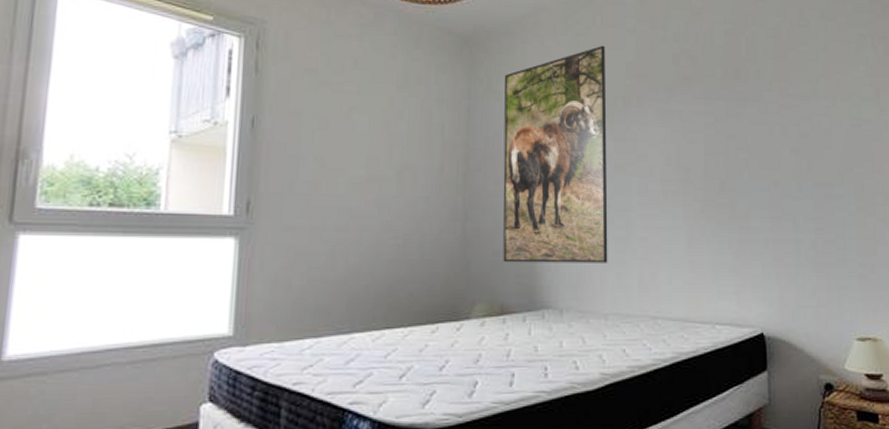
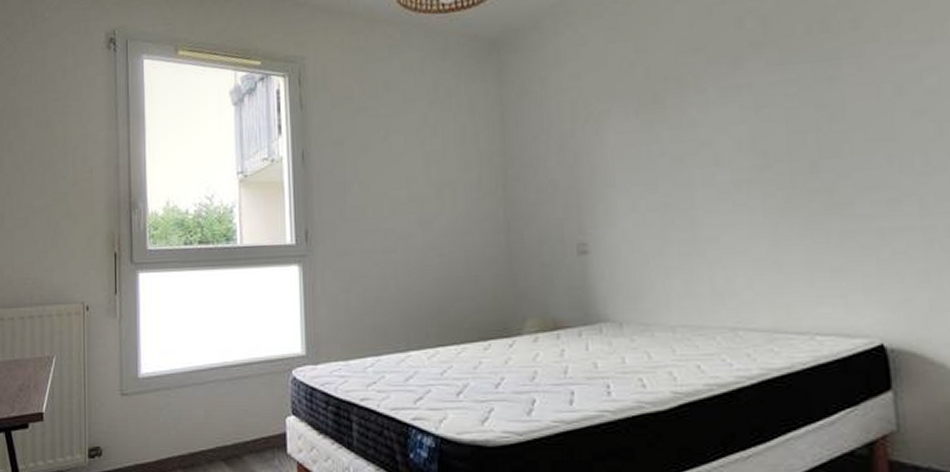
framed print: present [503,45,608,263] -> none [536,21,671,275]

